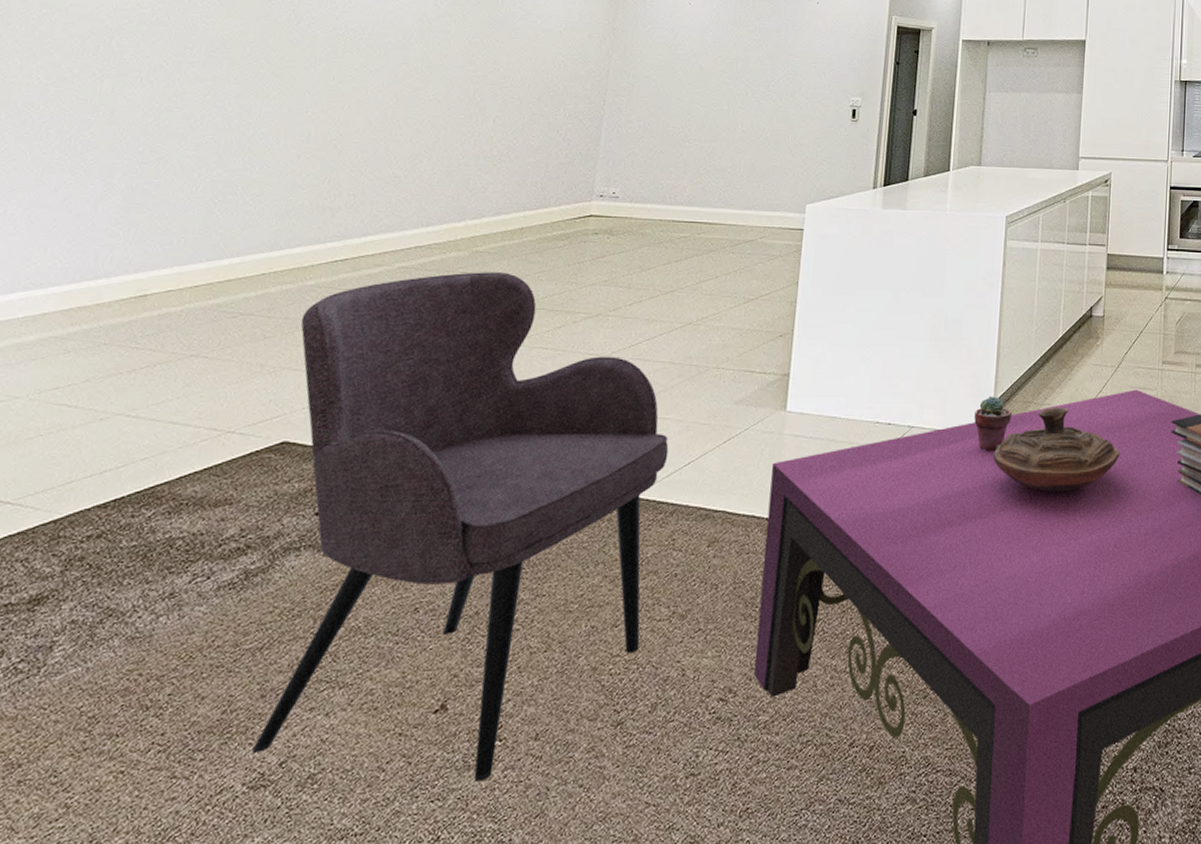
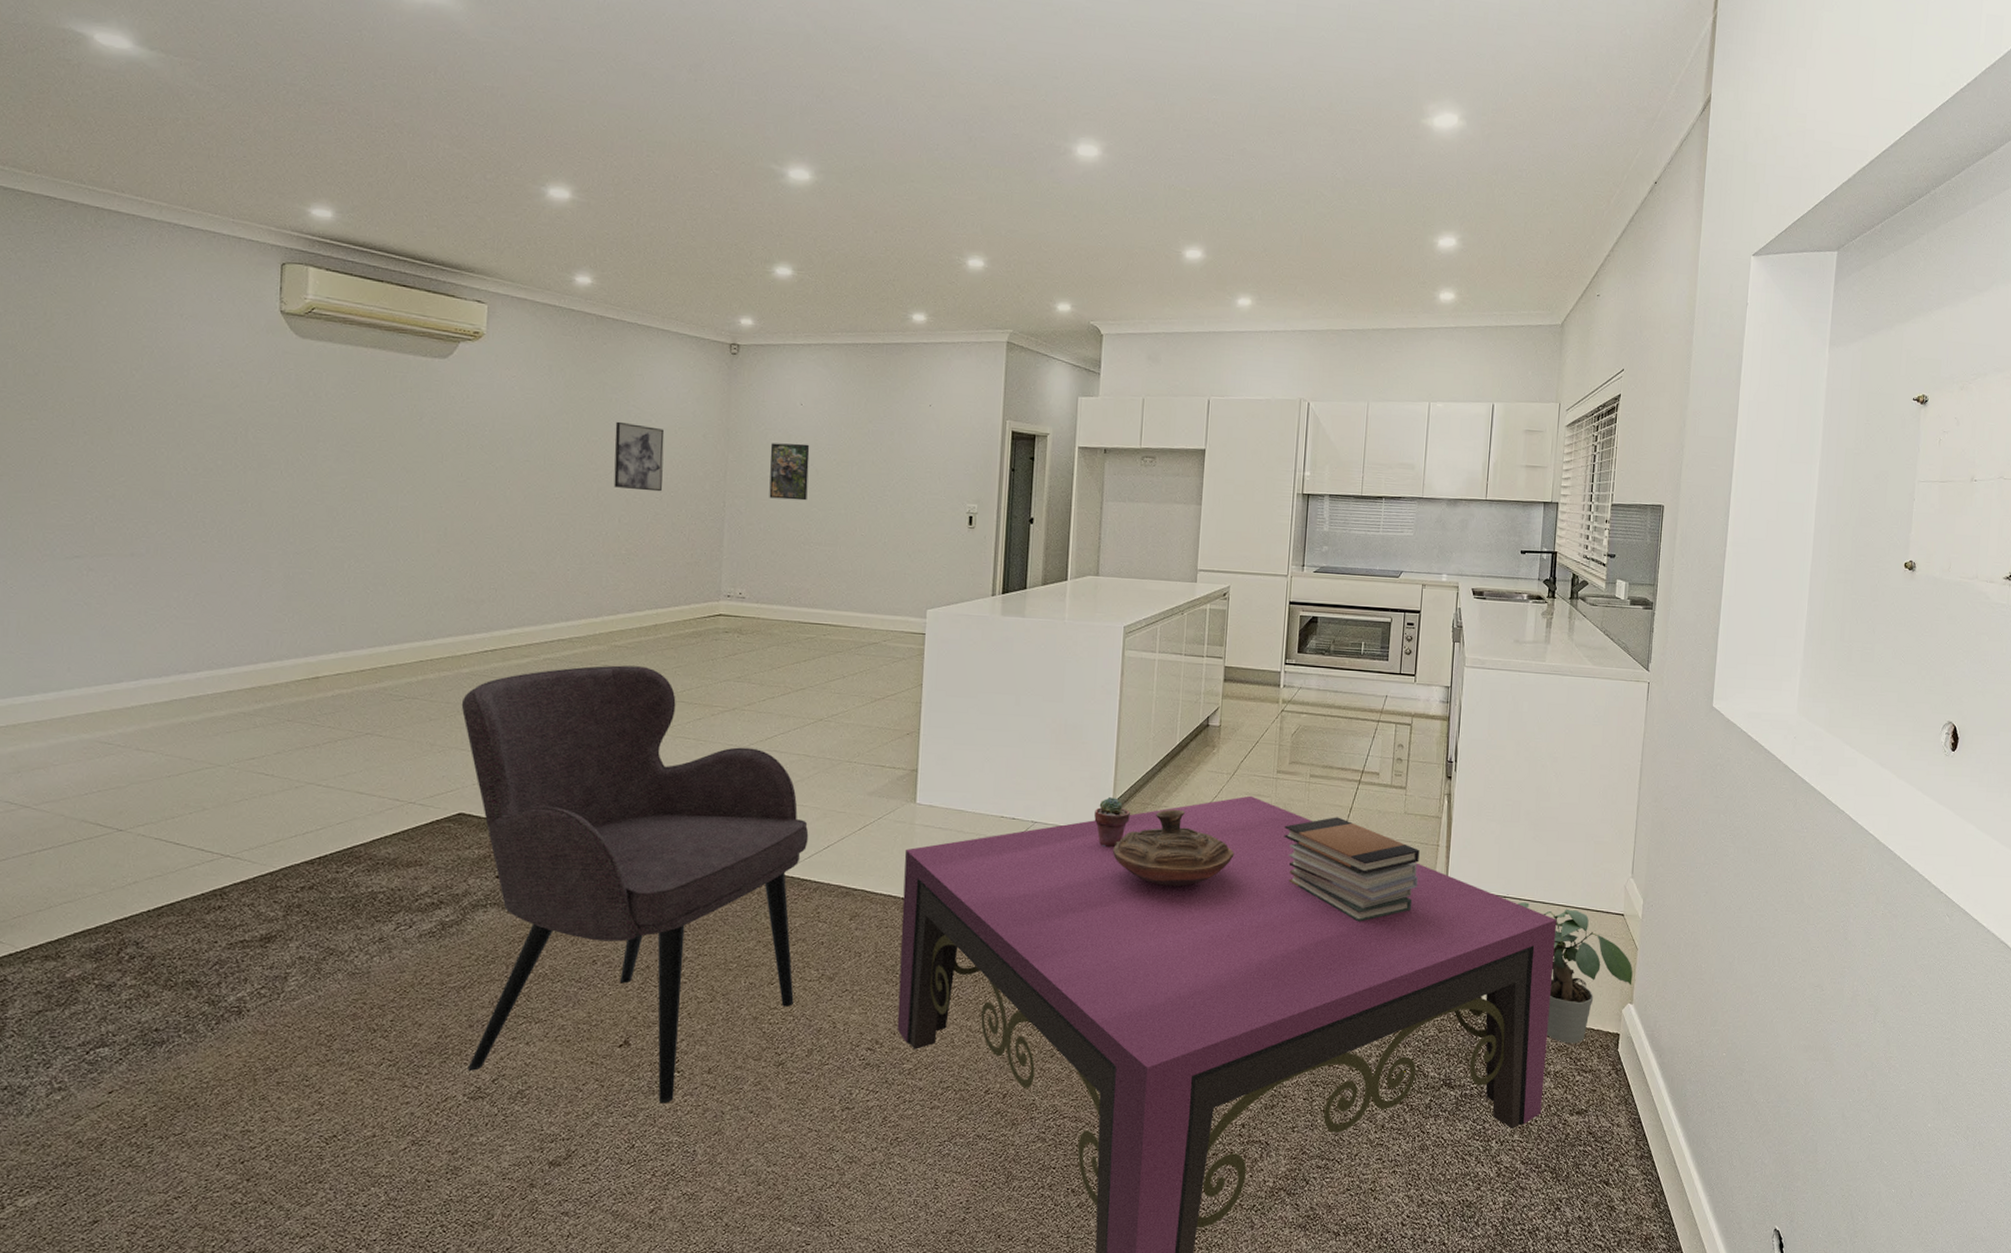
wall art: none [491,23,550,92] -> present [613,421,665,492]
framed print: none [651,41,696,98] -> present [769,443,810,501]

